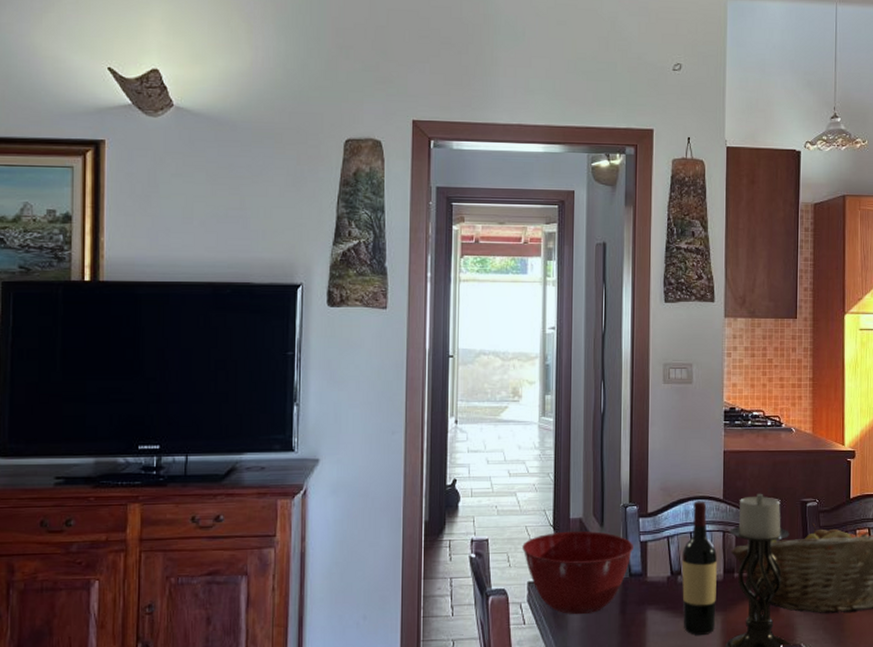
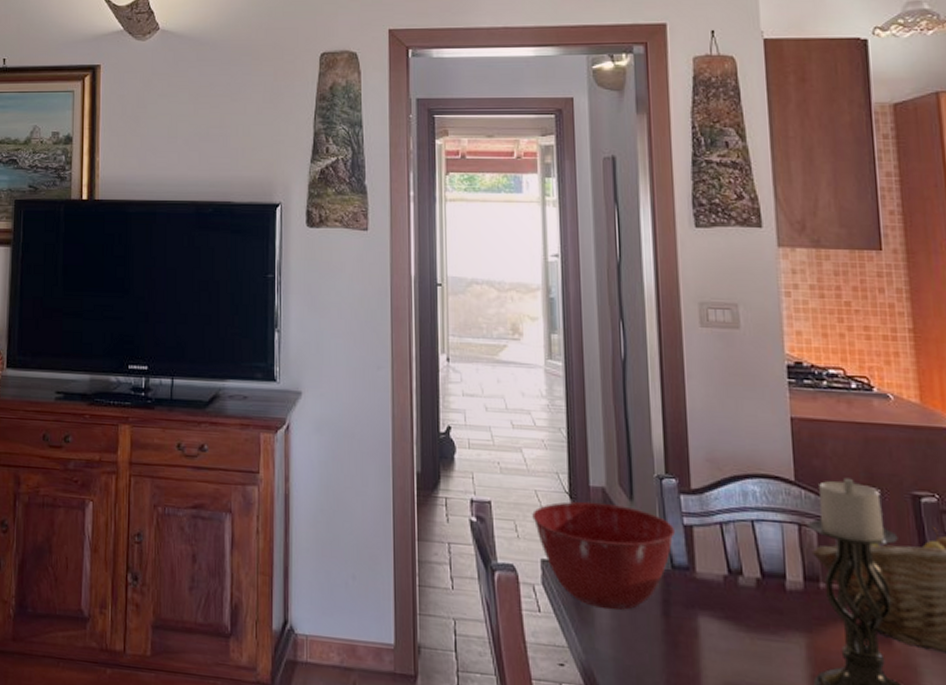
wine bottle: present [681,501,717,635] -> none [741,480,797,662]

